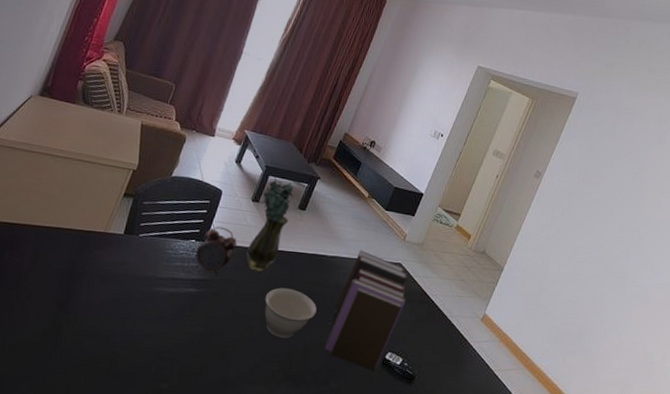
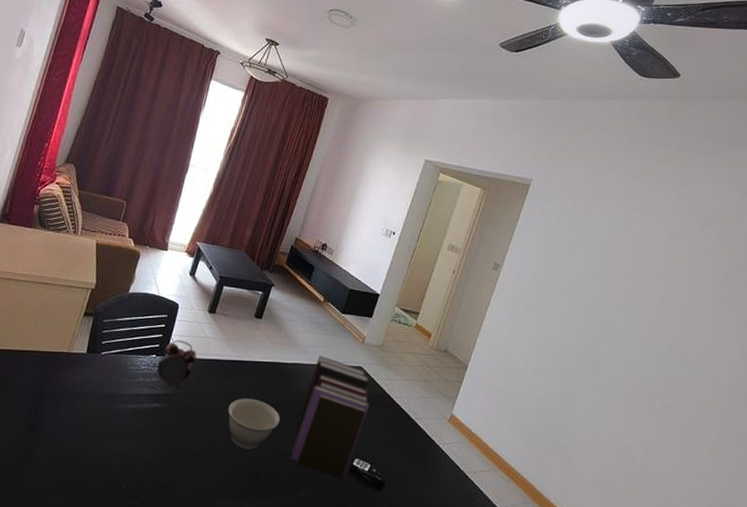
vase: present [246,176,293,272] -> none [206,286,249,383]

